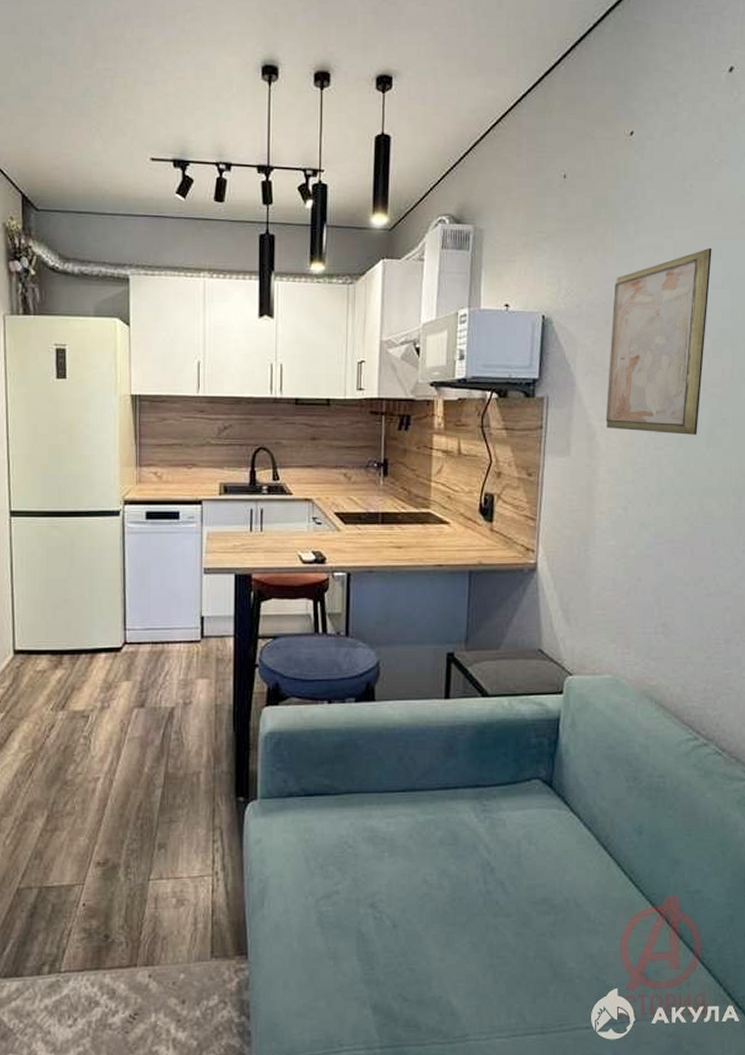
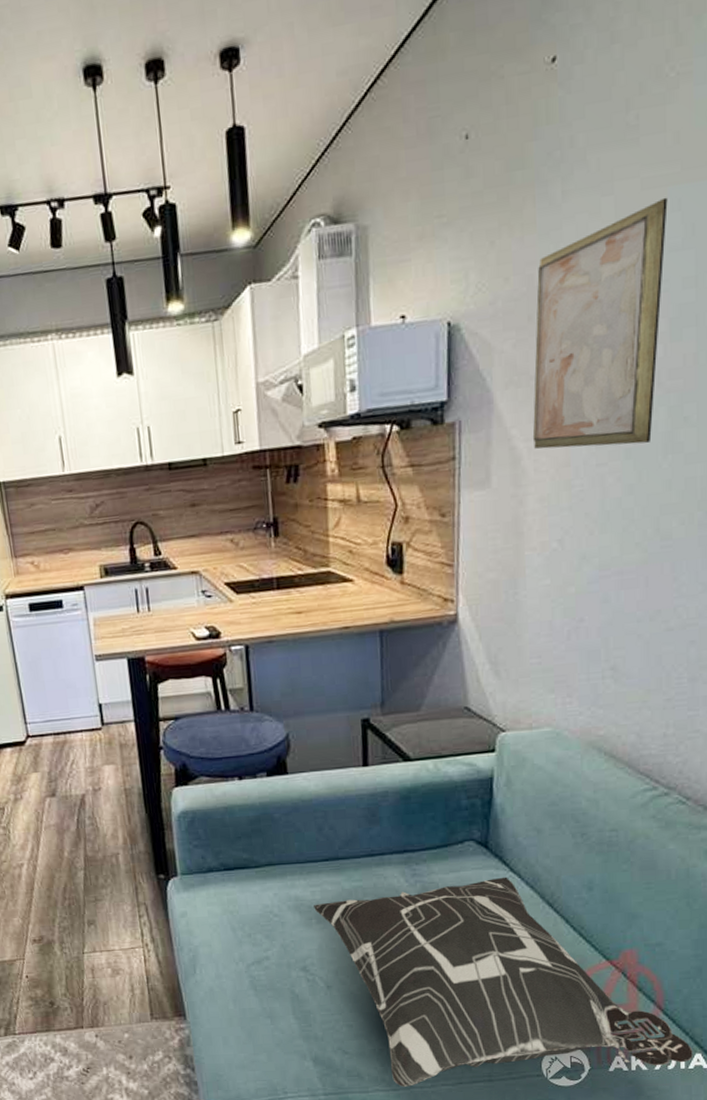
decorative pillow: none [388,817,726,1039] -> present [314,877,693,1087]

